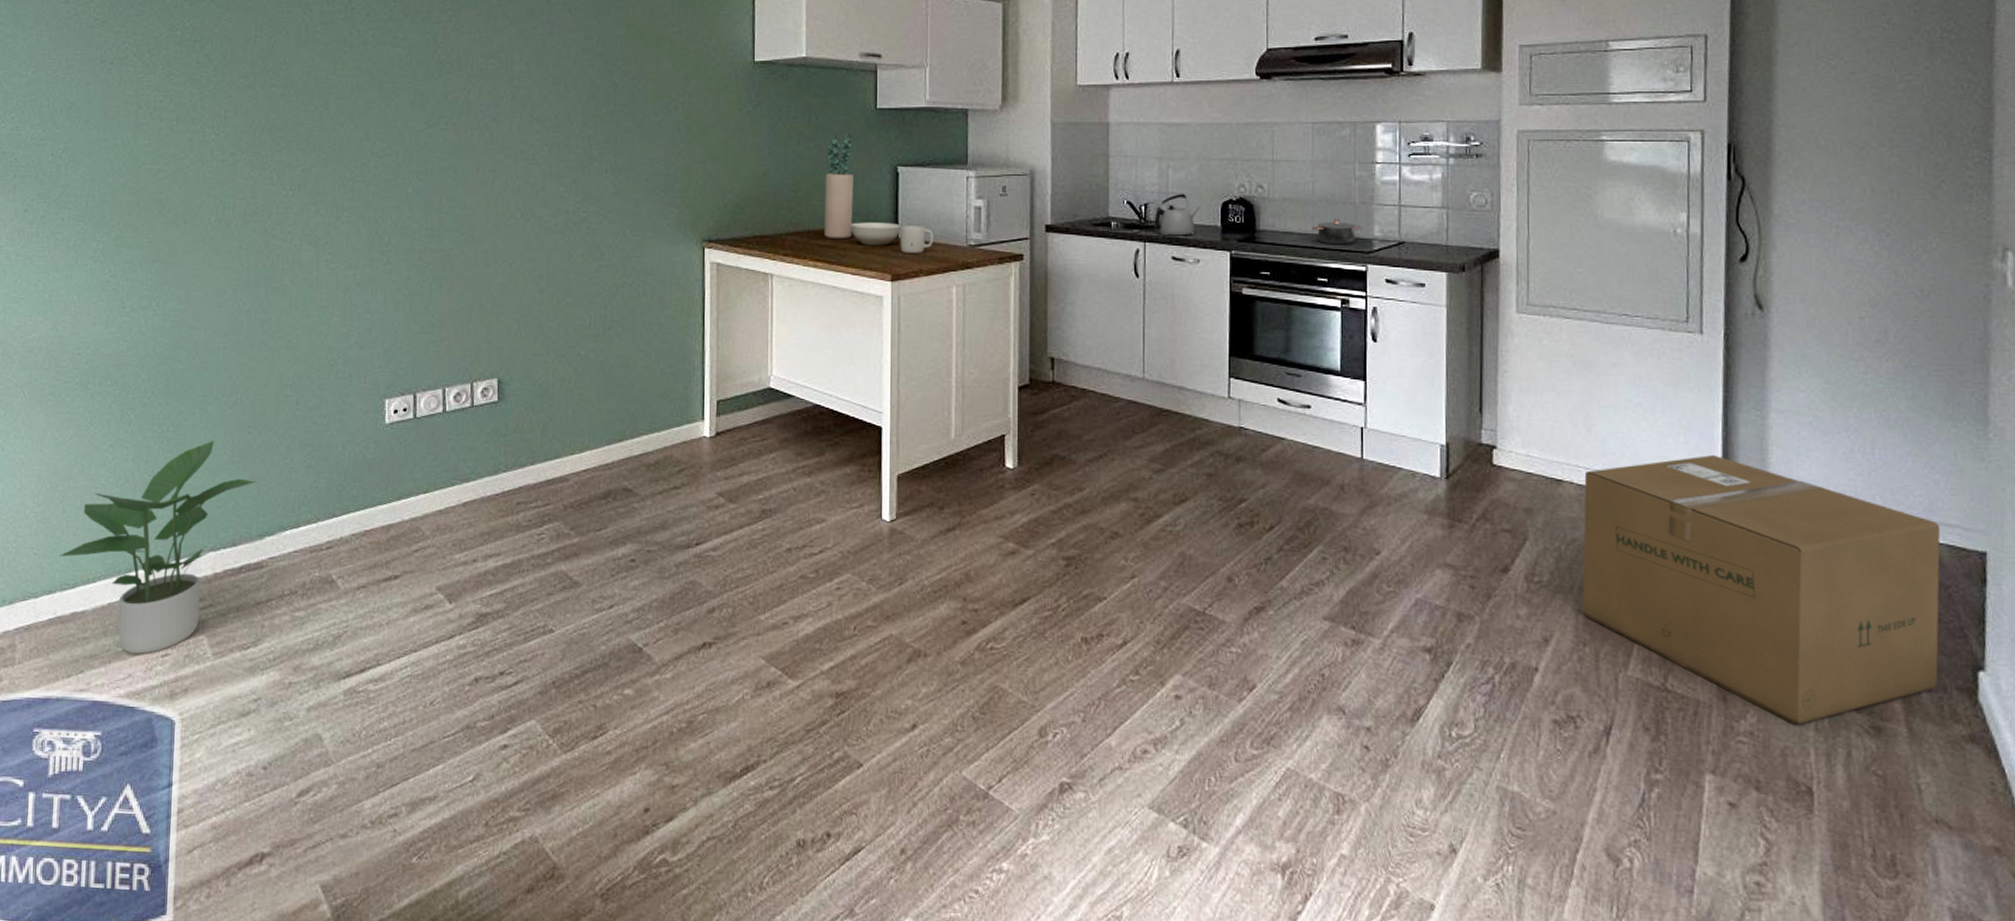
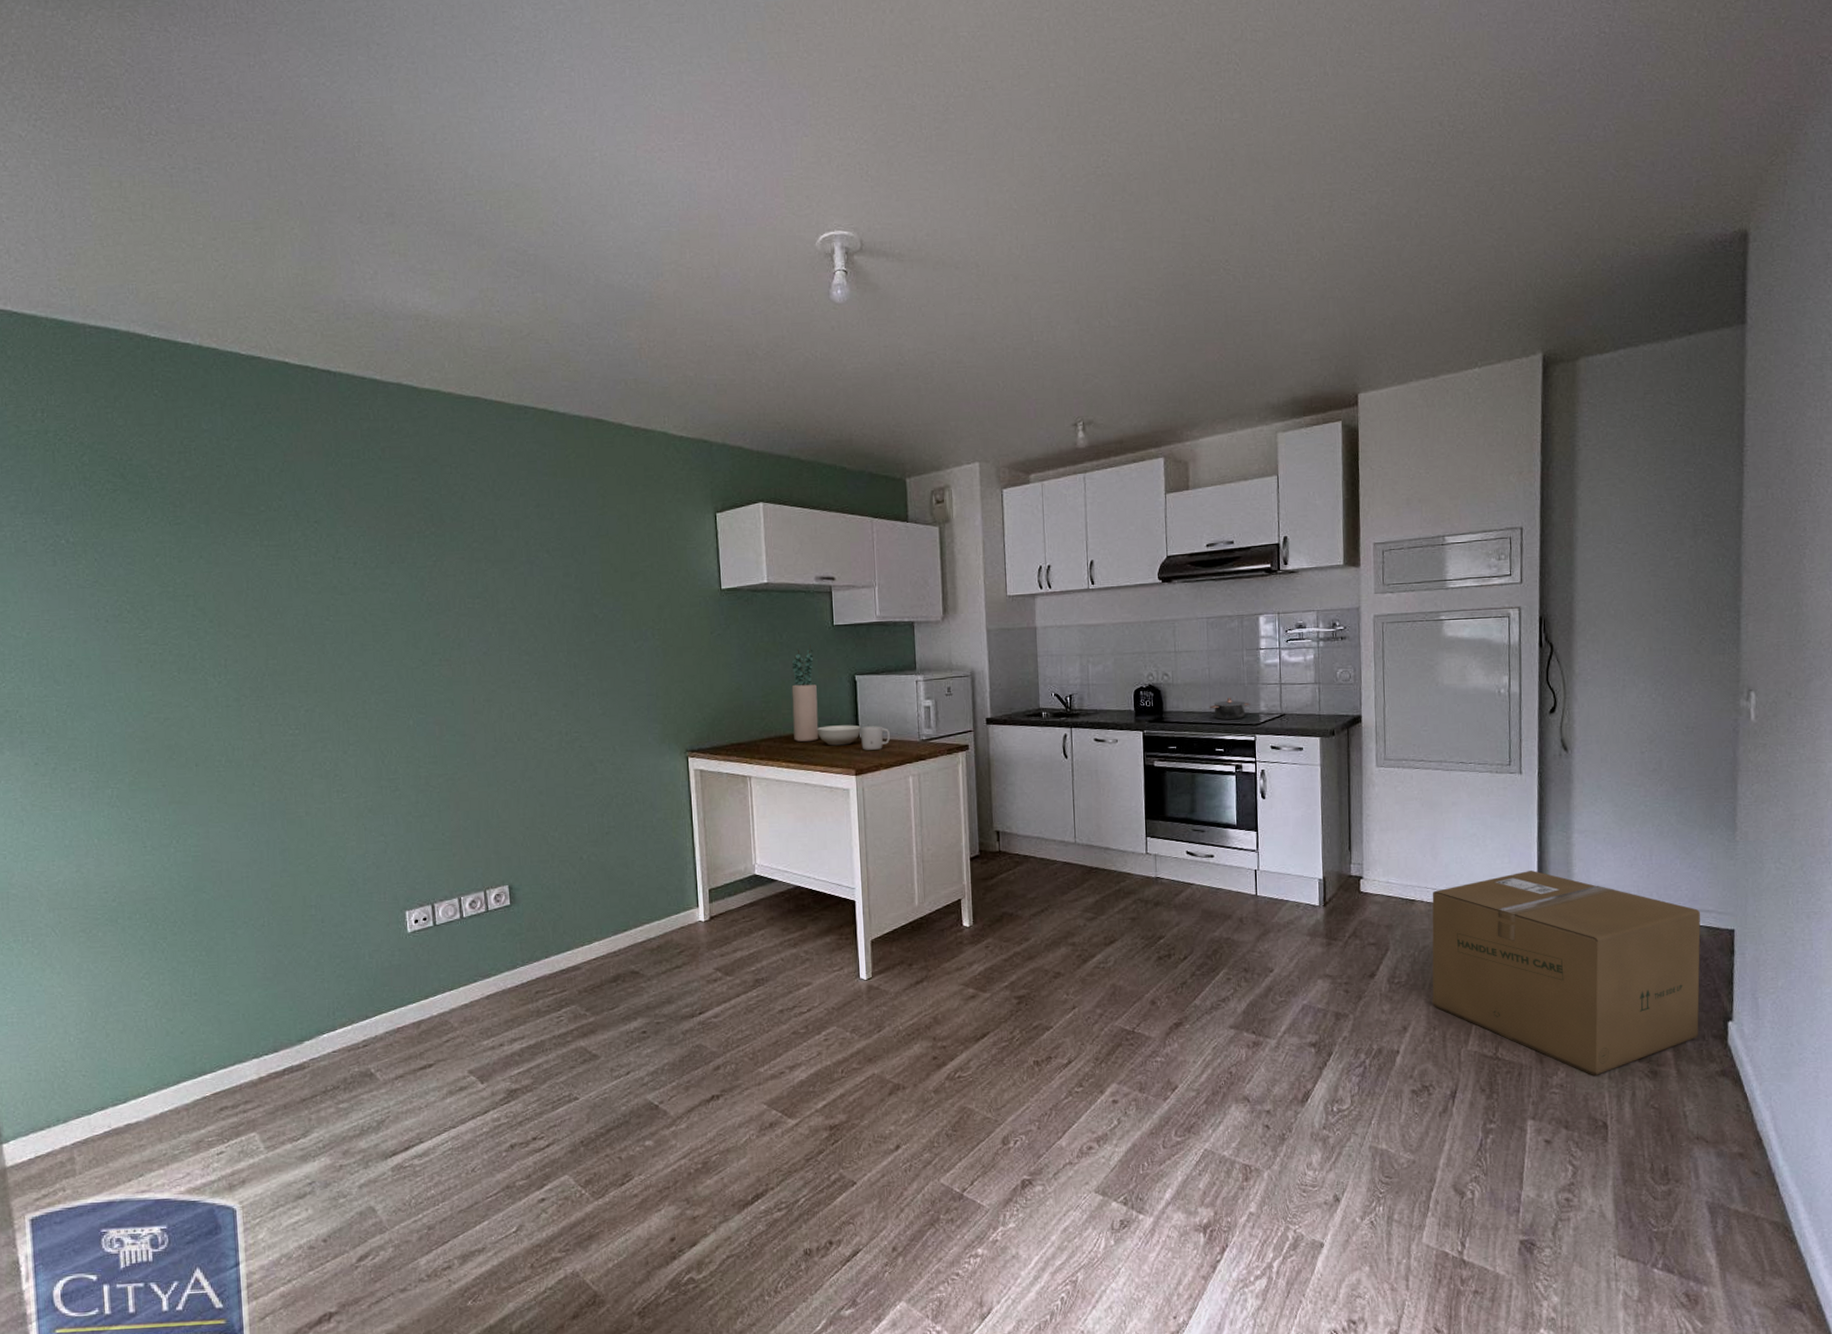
potted plant: present [60,440,257,654] -> none [108,960,292,1155]
kettle: present [1154,193,1201,236] -> none [1078,684,1117,721]

